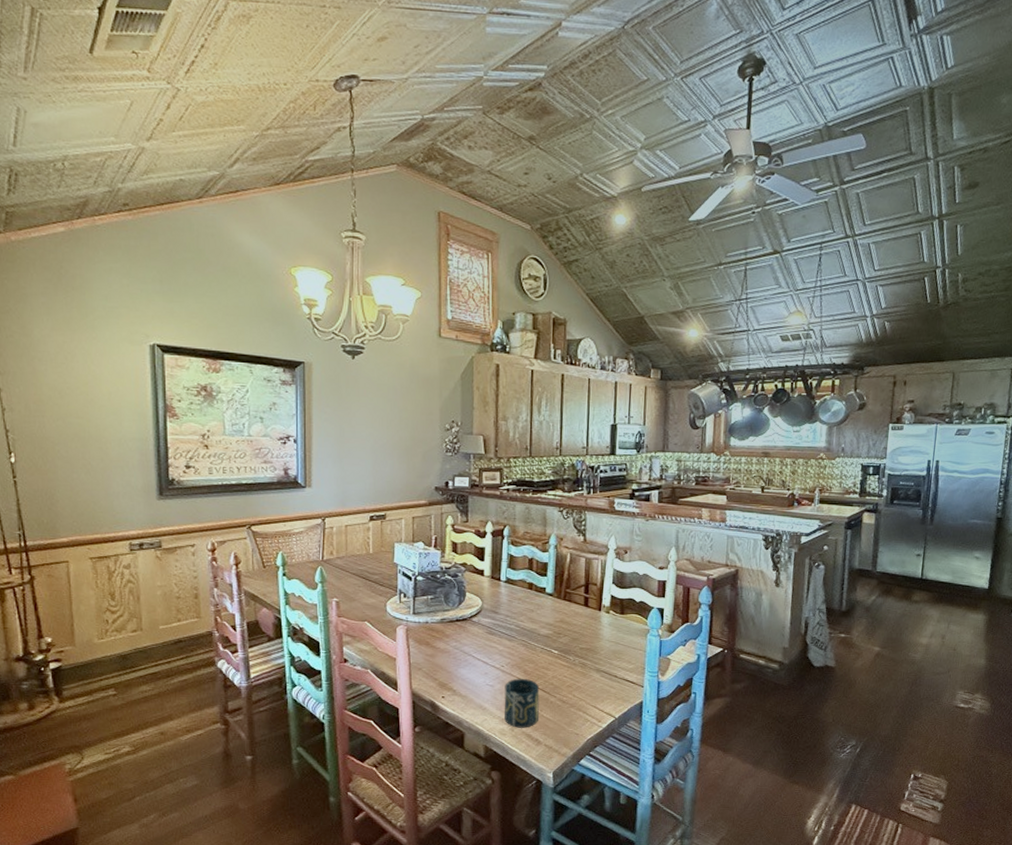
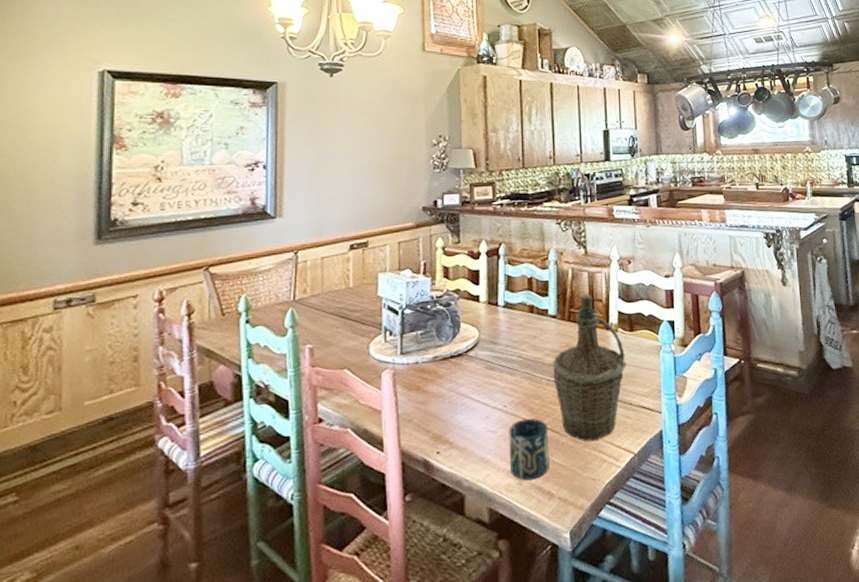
bottle: none [546,578,615,703] -> present [553,294,626,441]

